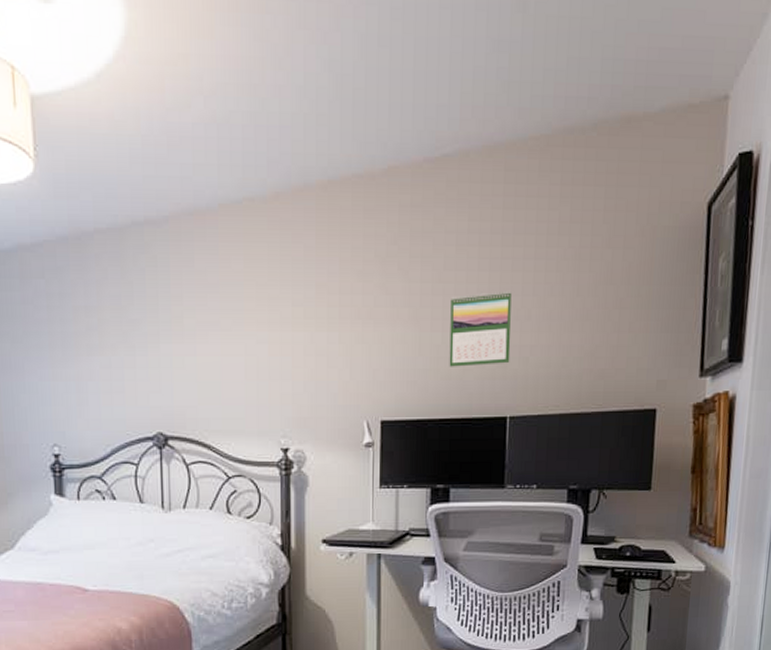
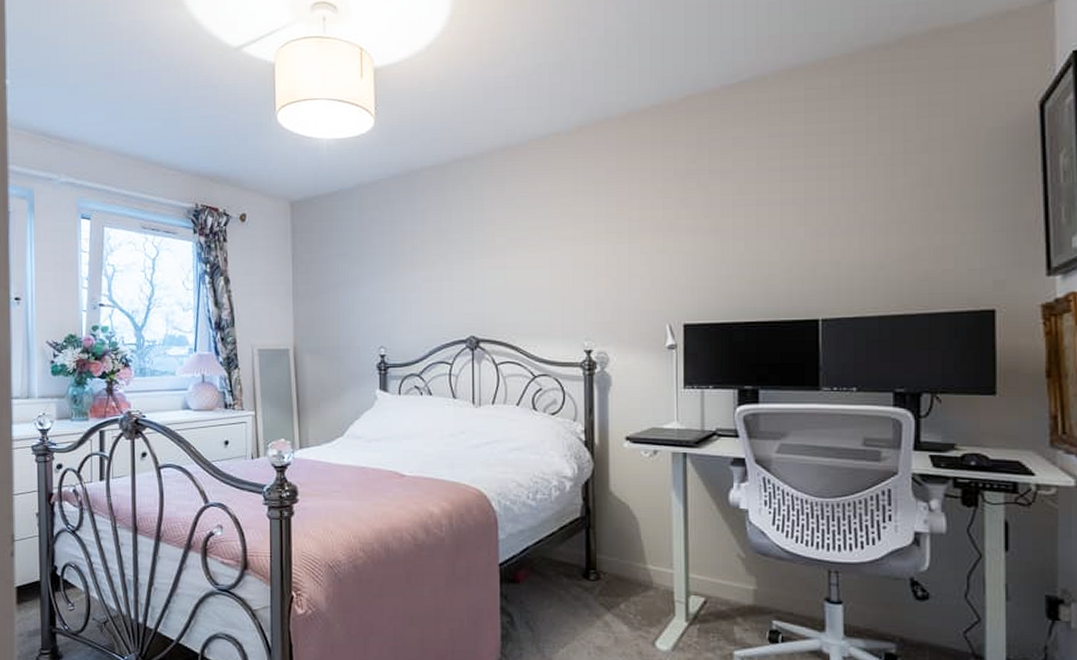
calendar: present [449,290,512,367] -> none [753,198,820,272]

